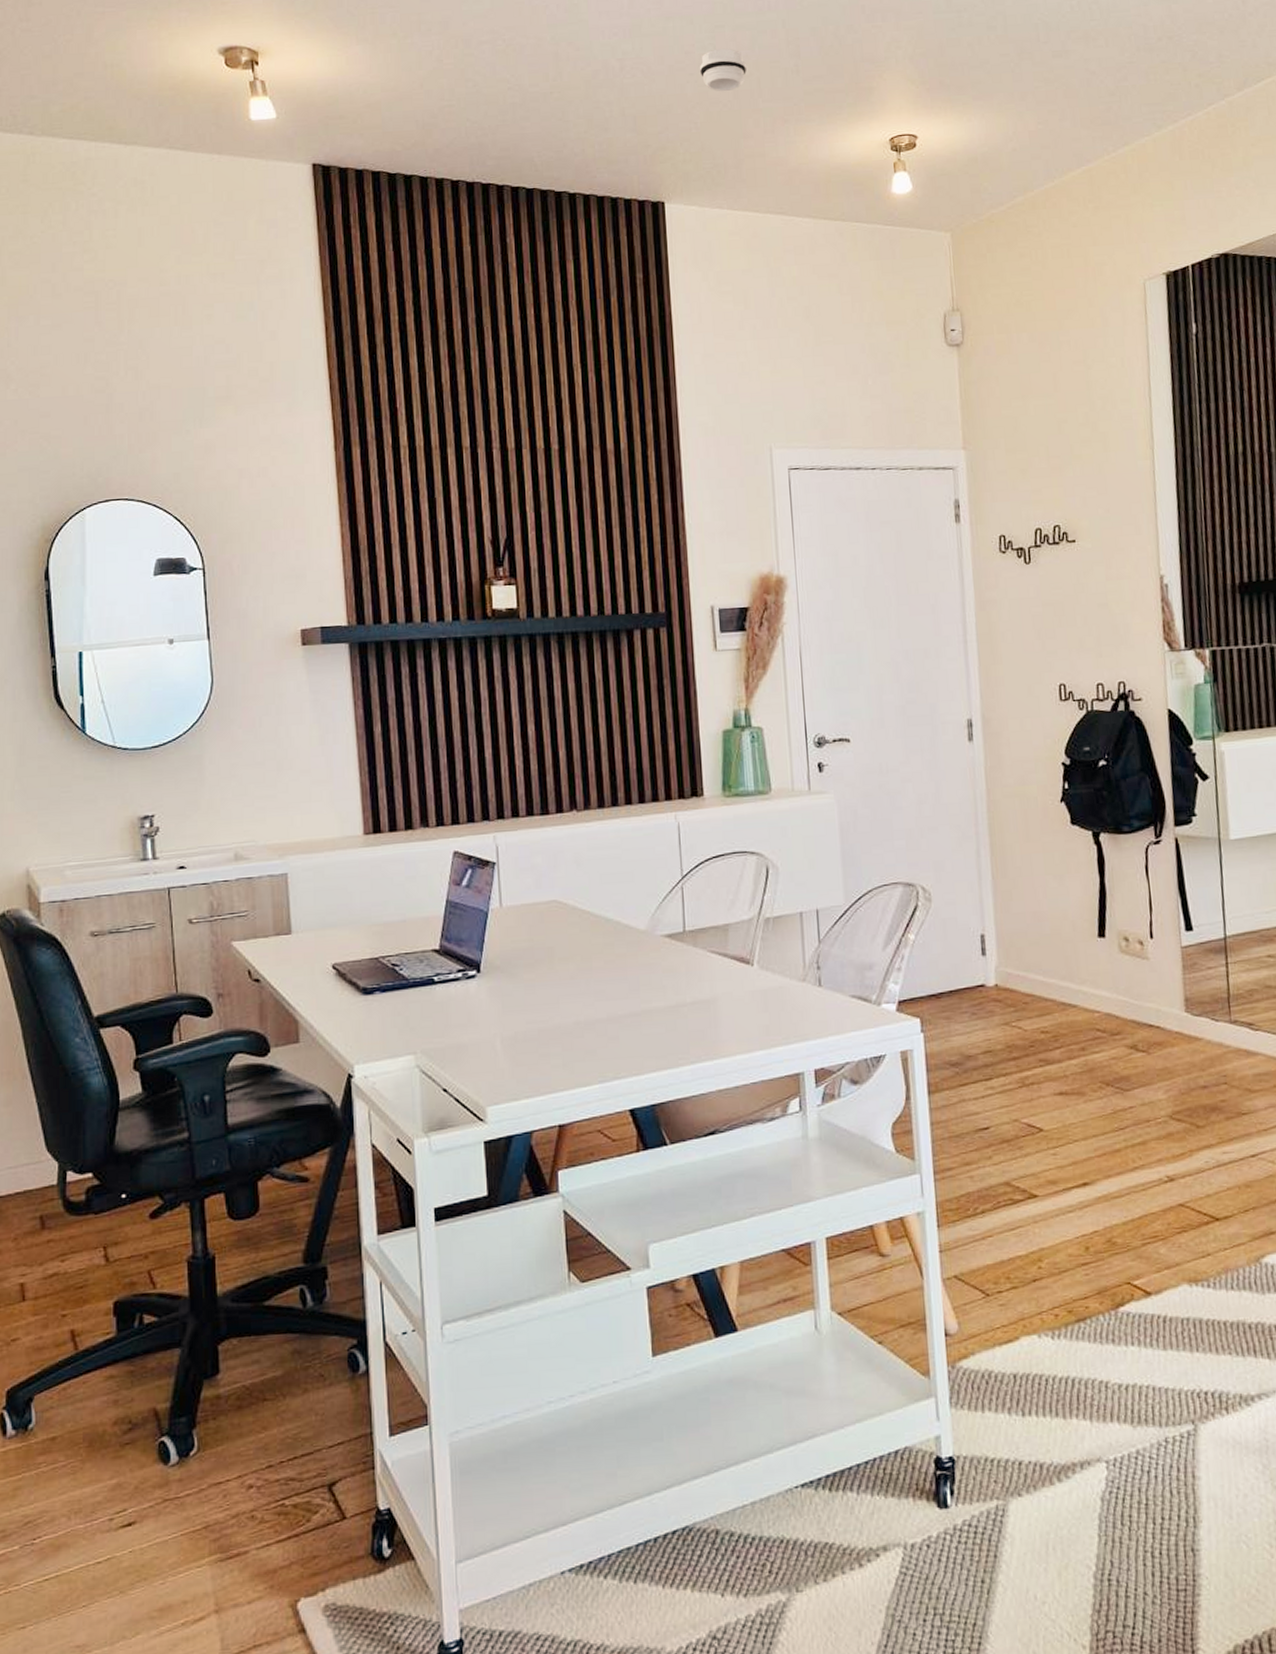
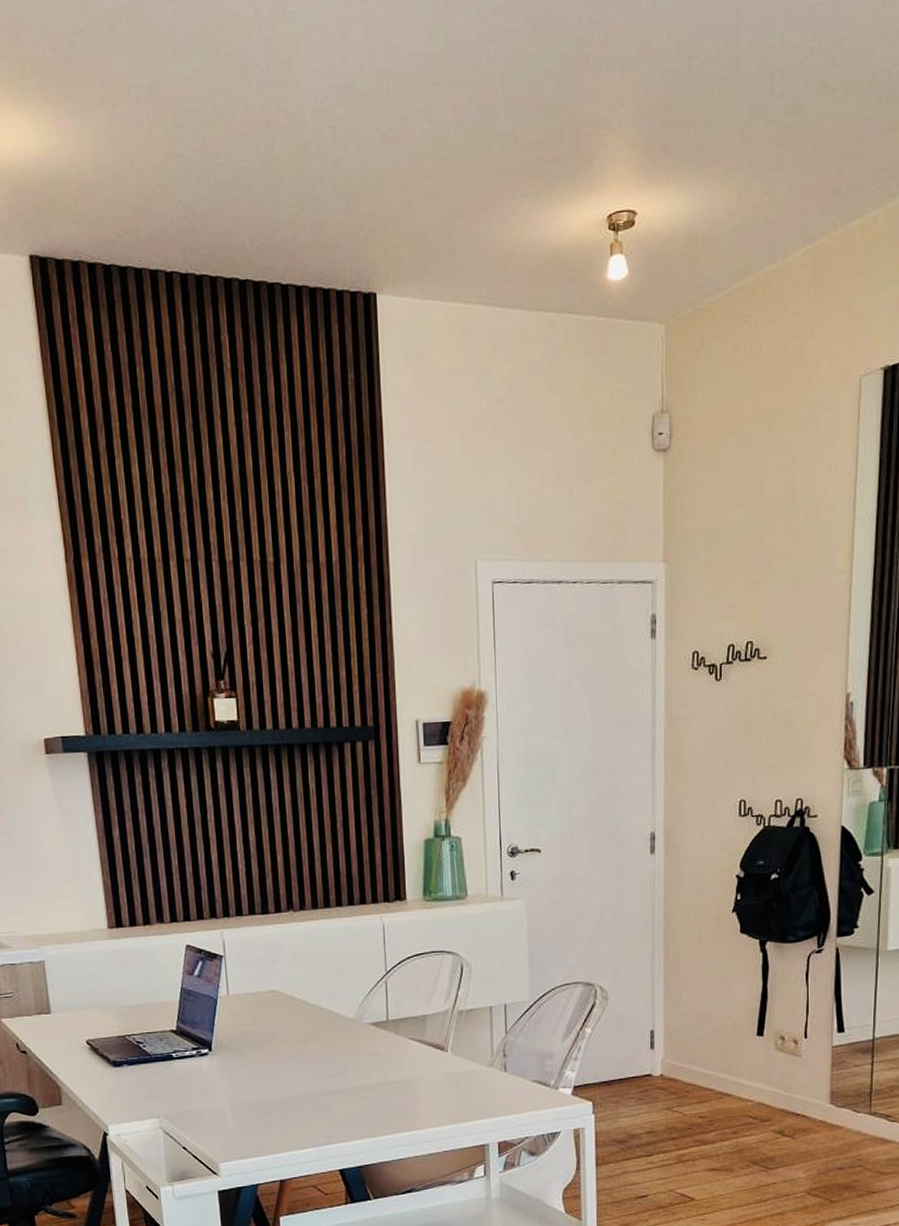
smoke detector: present [699,48,748,92] -> none [413,111,463,164]

